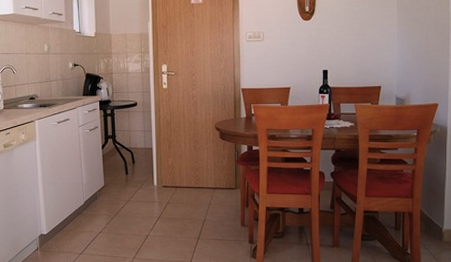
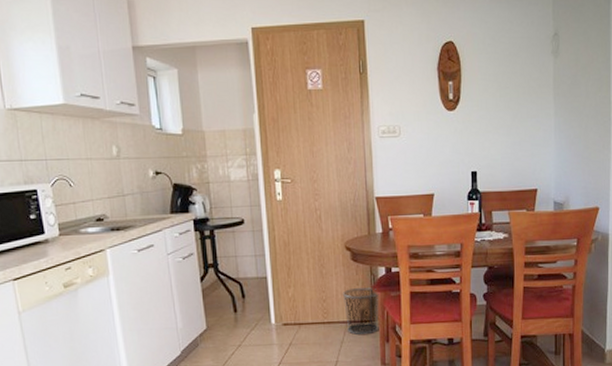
waste bin: none [211,161,242,199] -> present [342,287,379,335]

